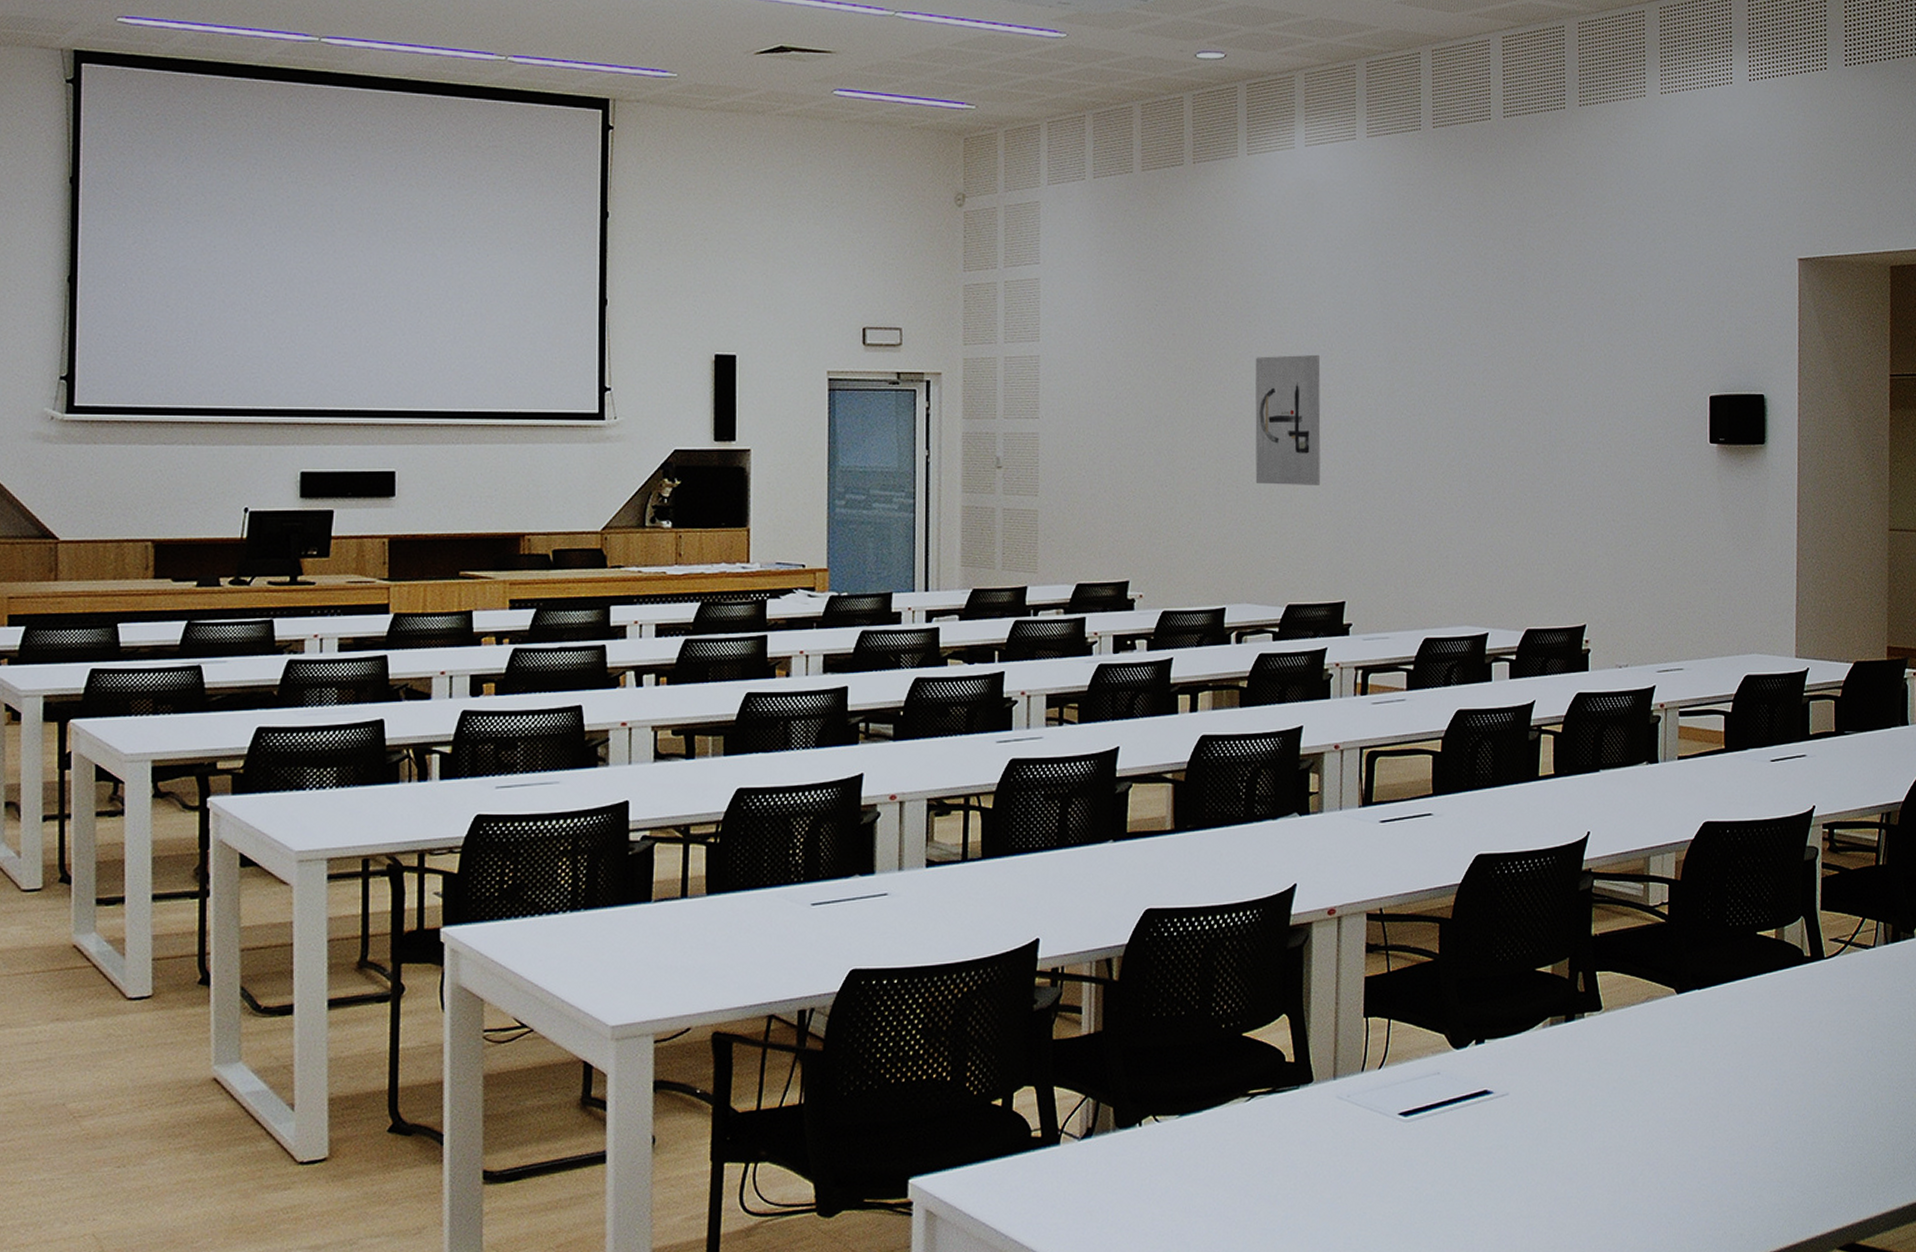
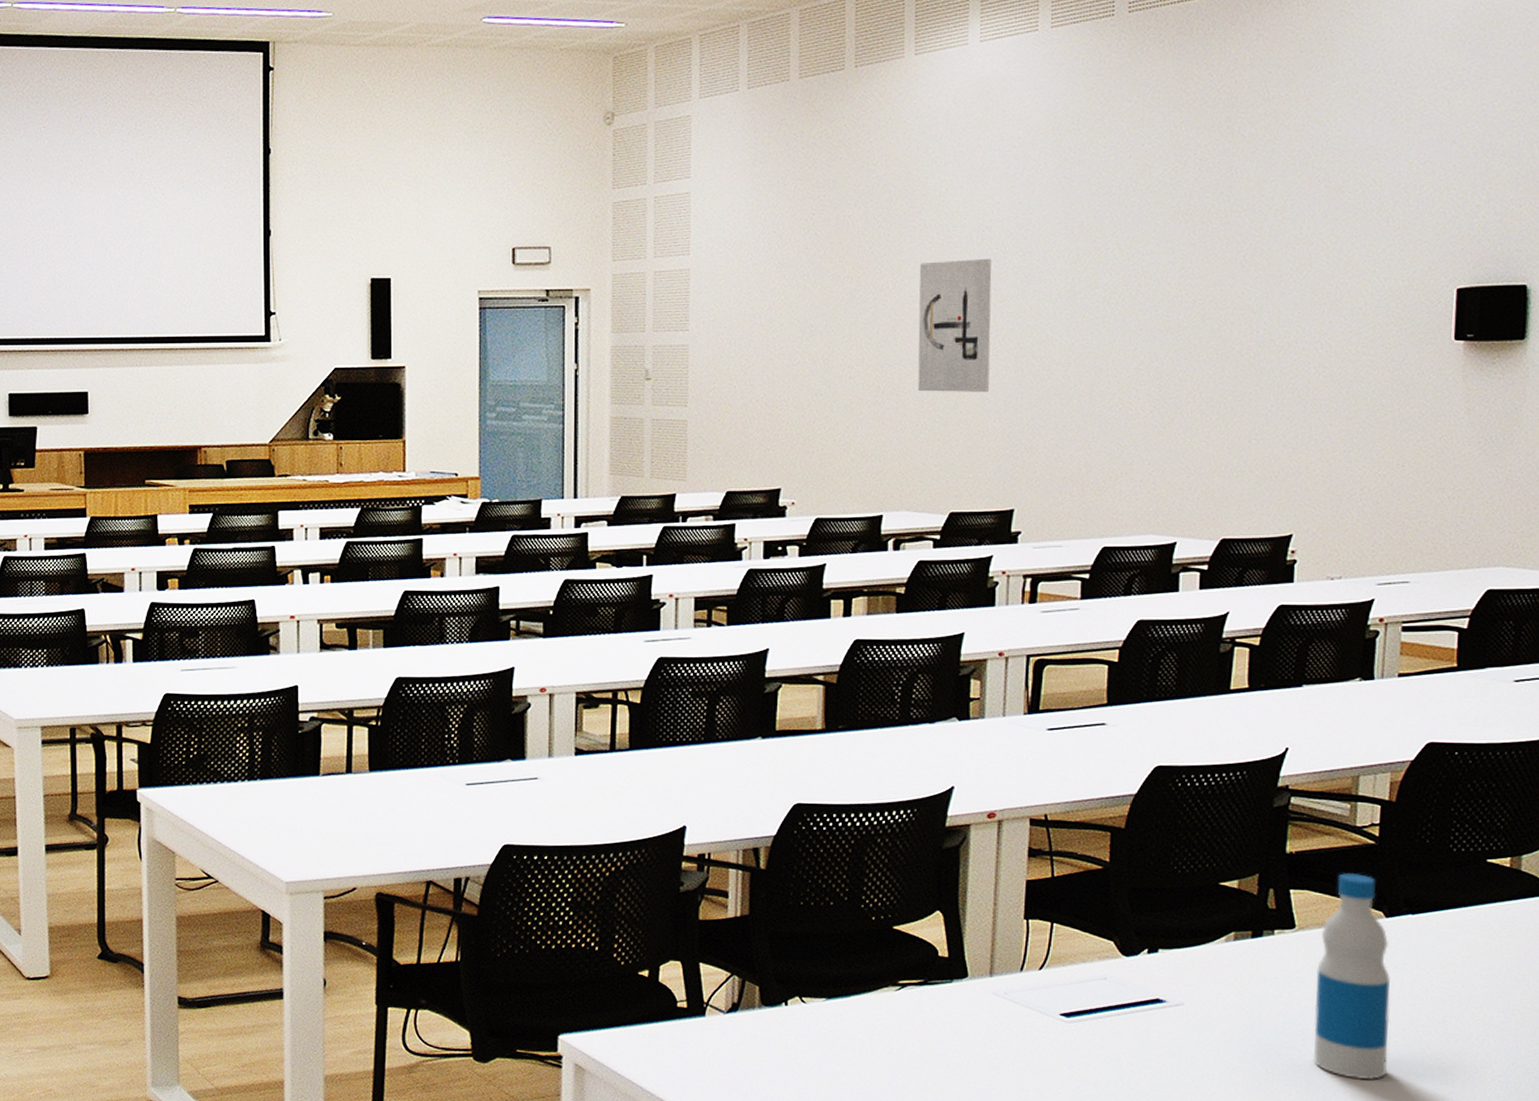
bottle: none [1621,952,1685,1157] -> present [1312,873,1390,1080]

